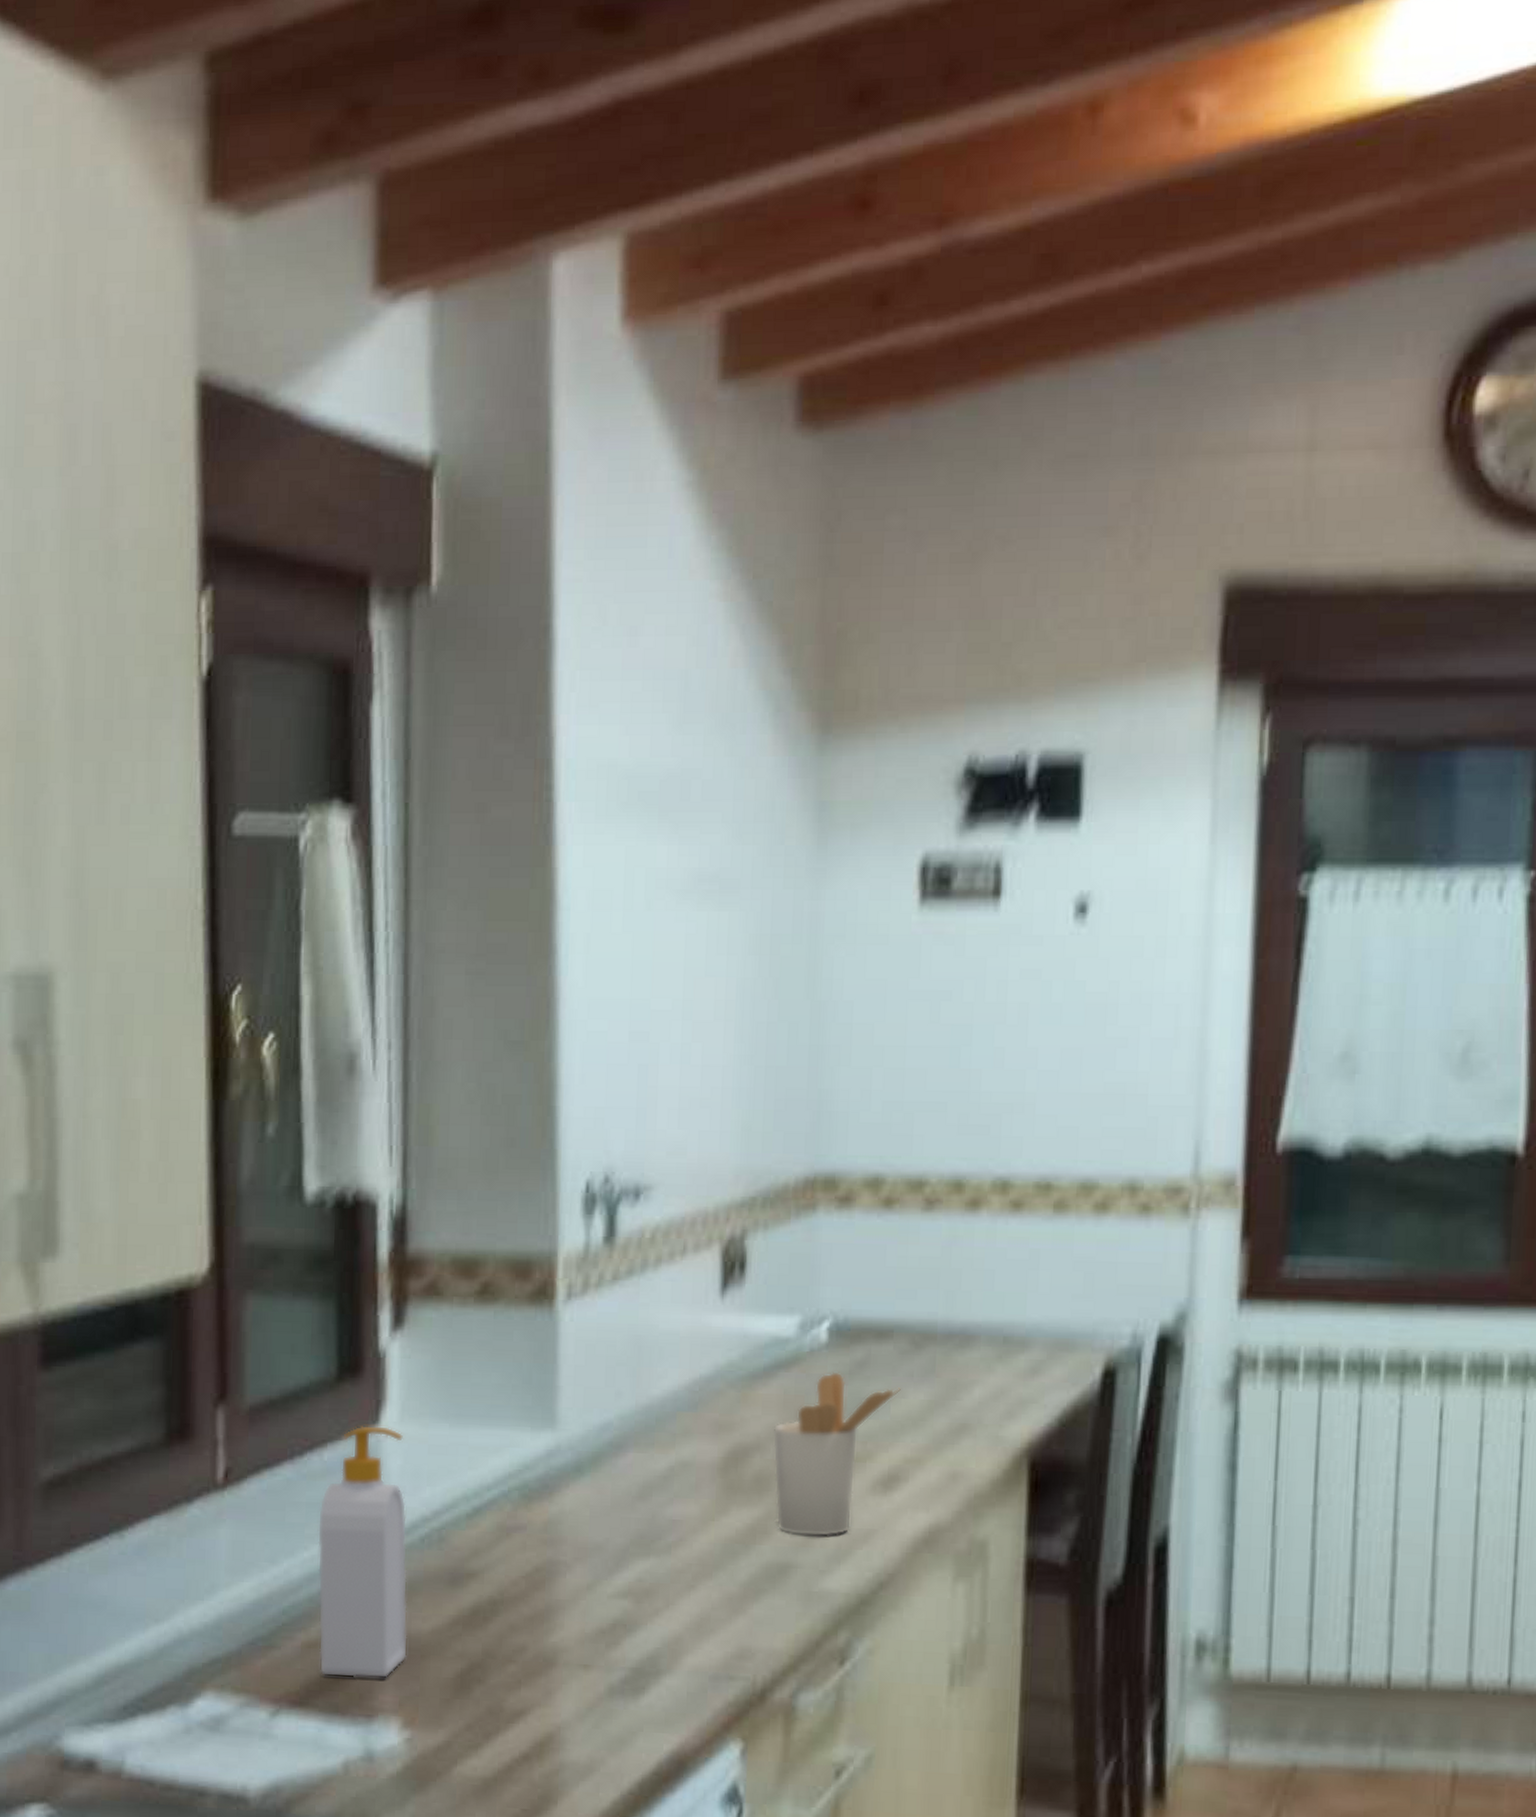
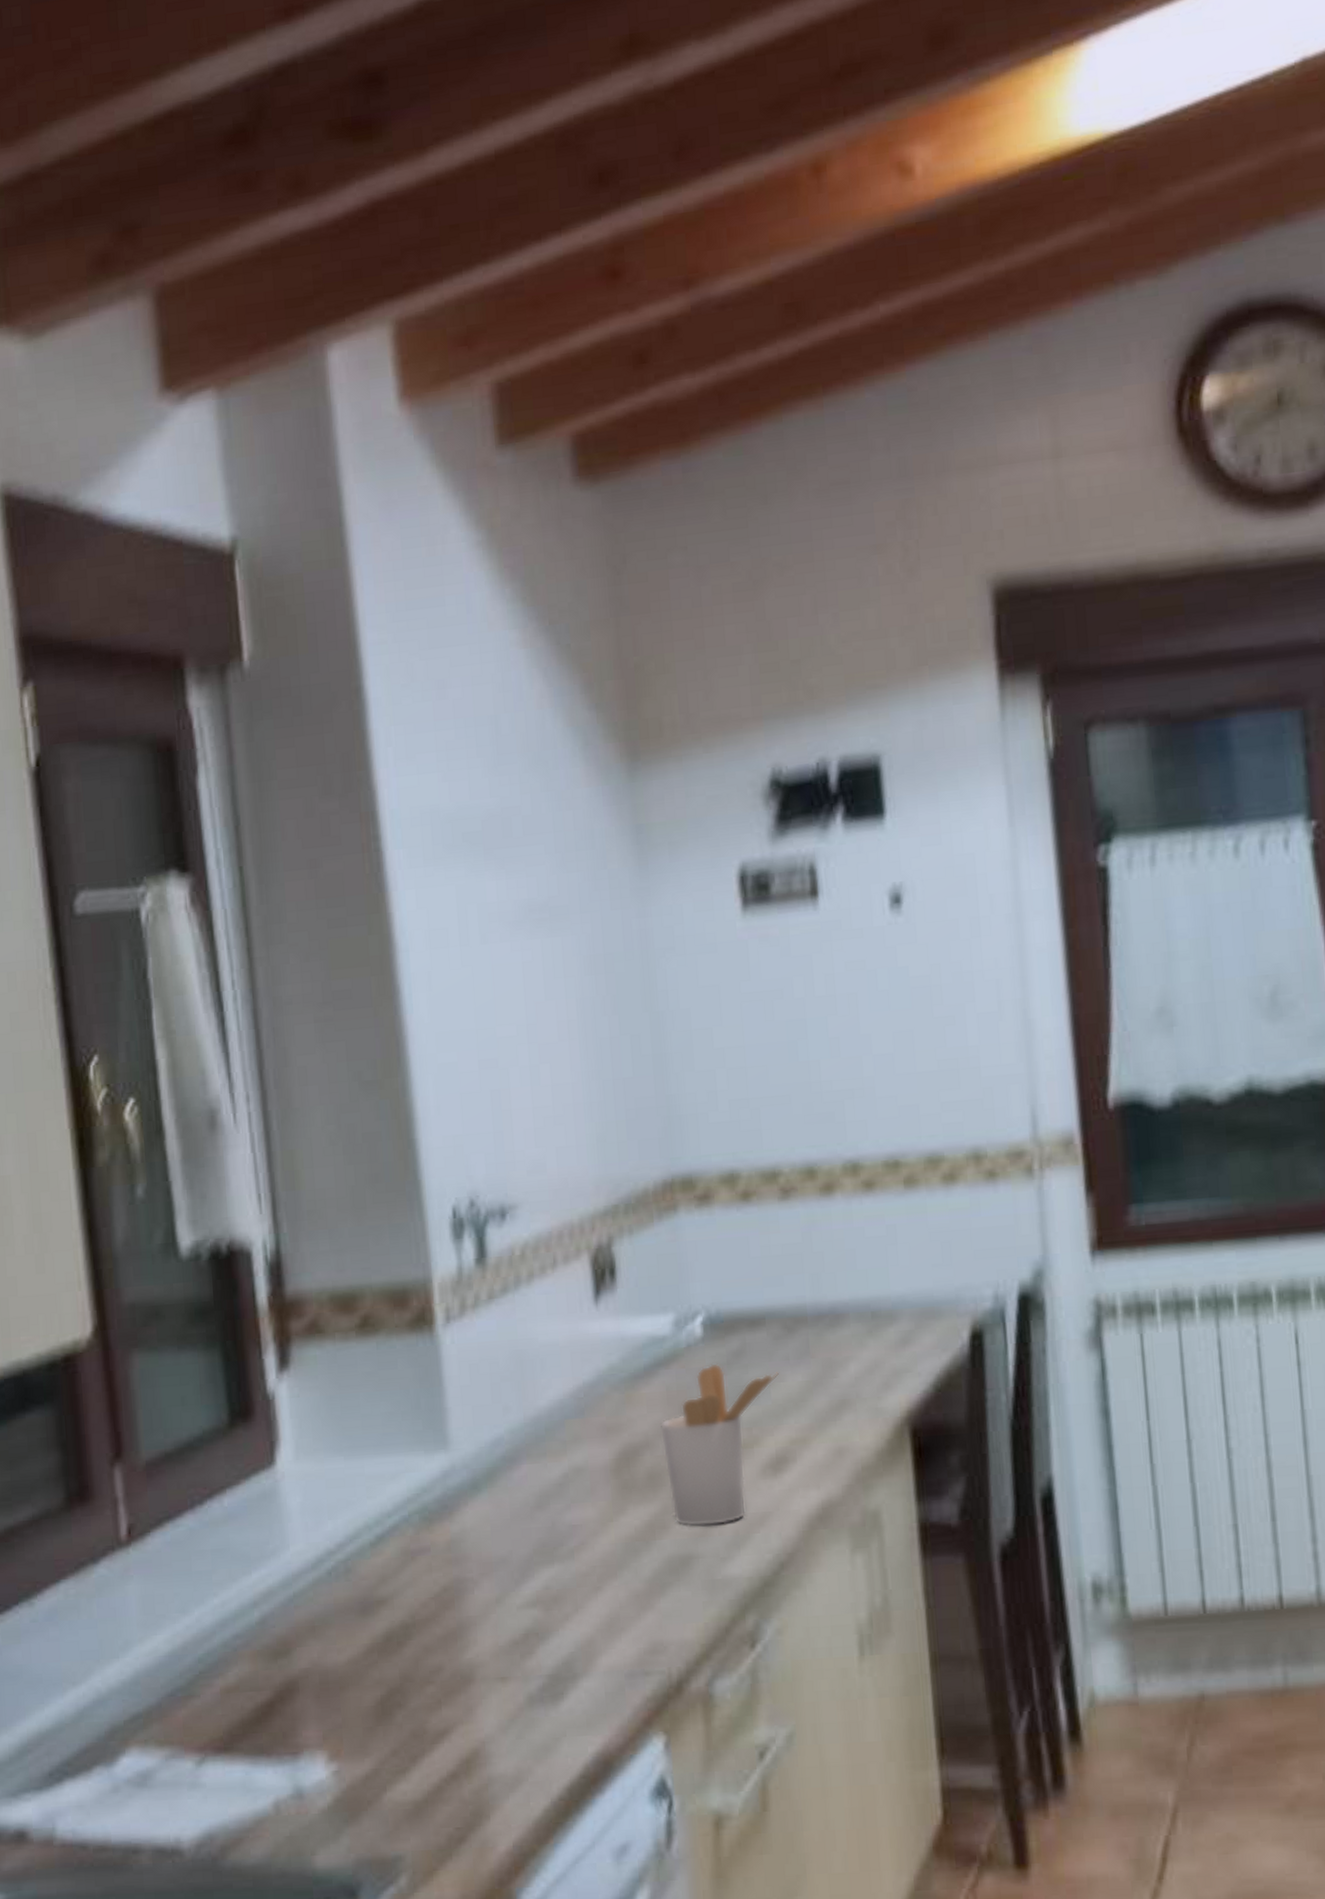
soap bottle: present [317,1424,408,1679] -> none [224,1465,327,1719]

